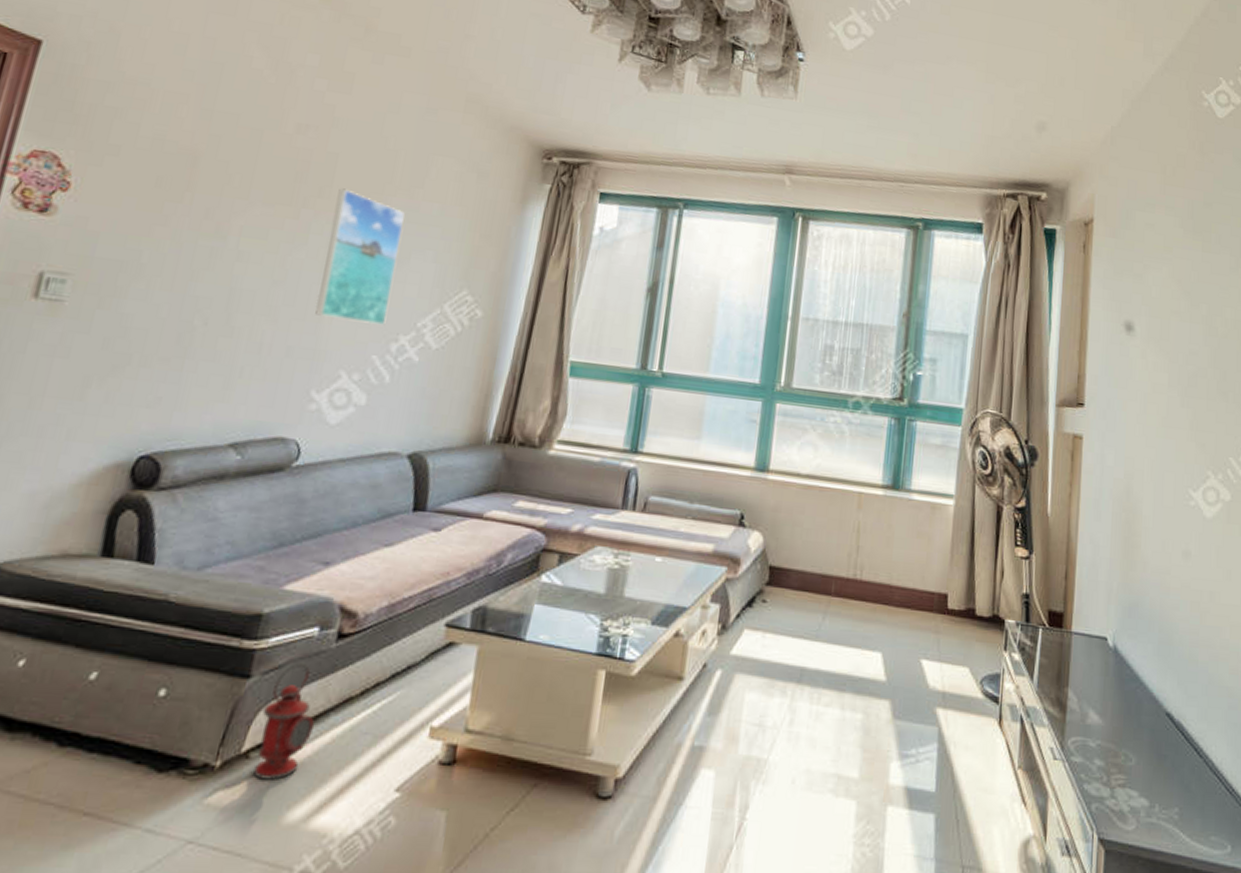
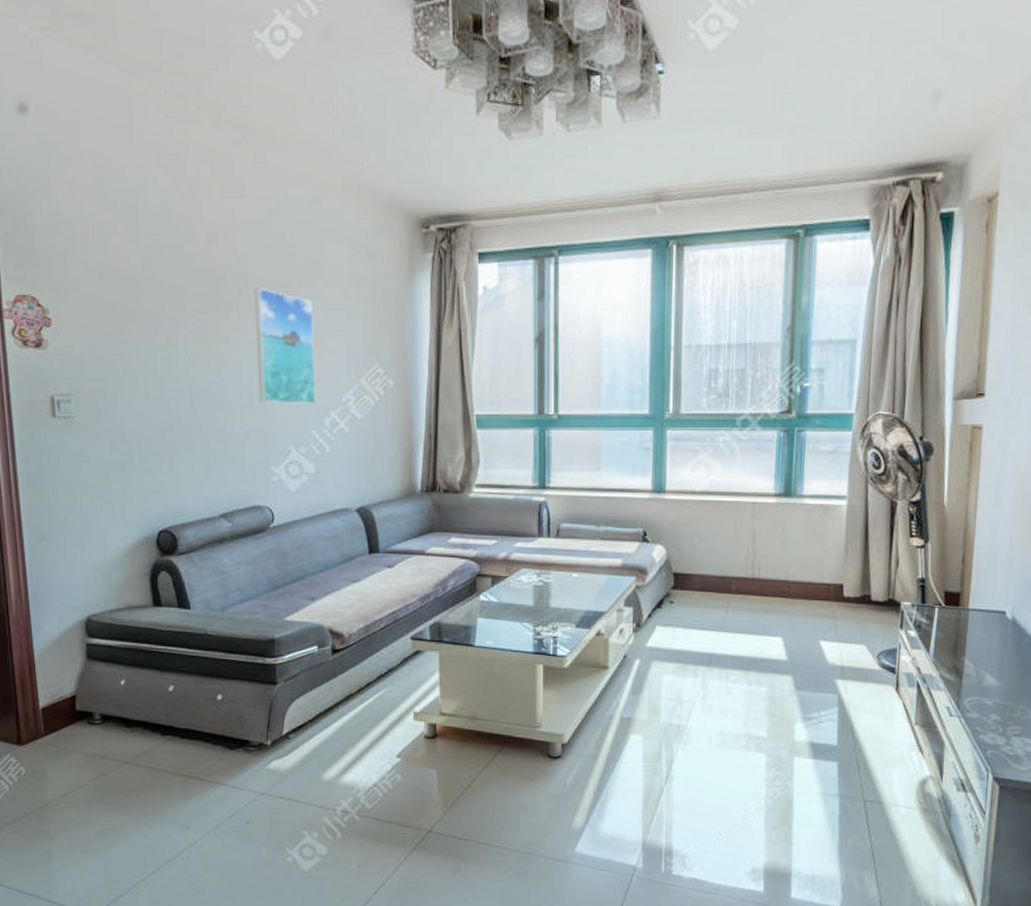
lantern: present [253,662,314,780] -> none [291,672,329,752]

